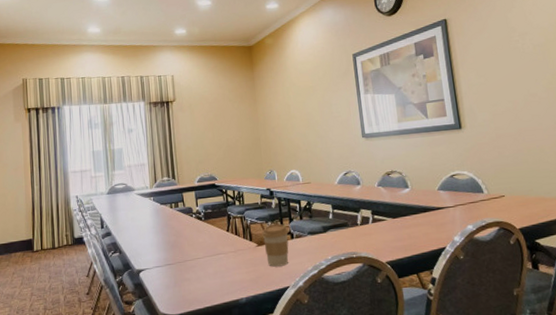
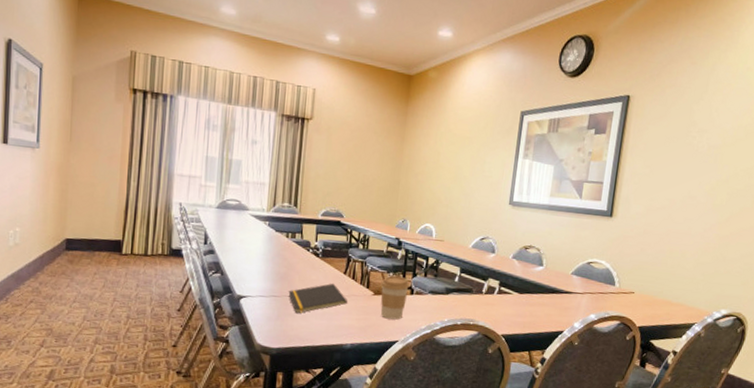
notepad: none [180,242,236,278] -> present [288,283,348,314]

